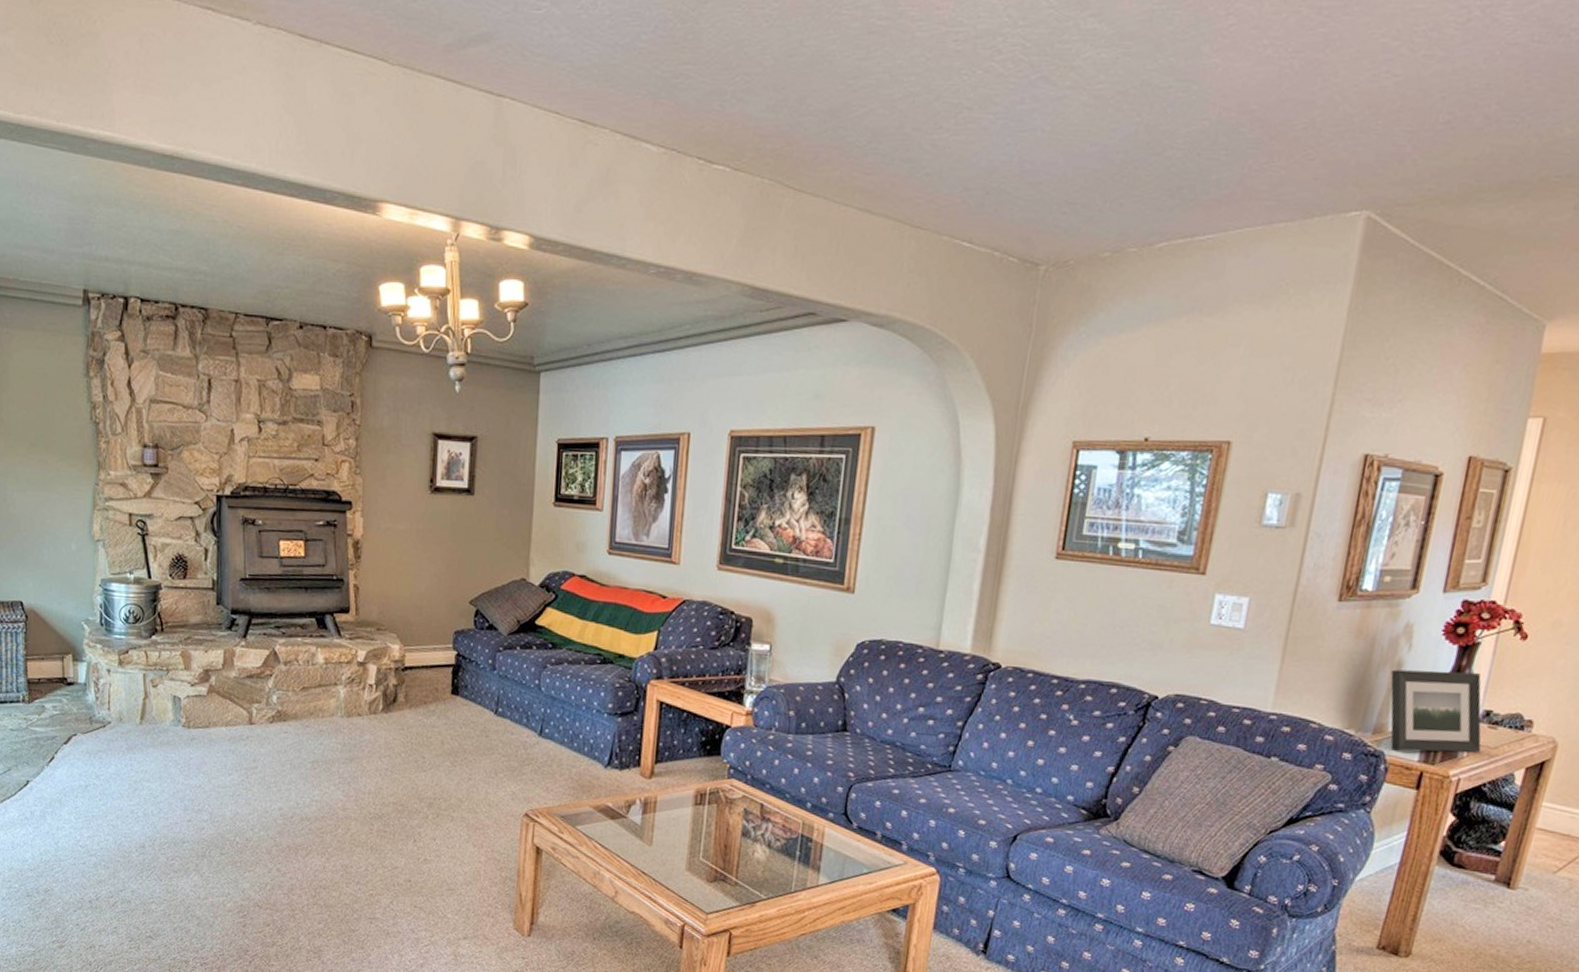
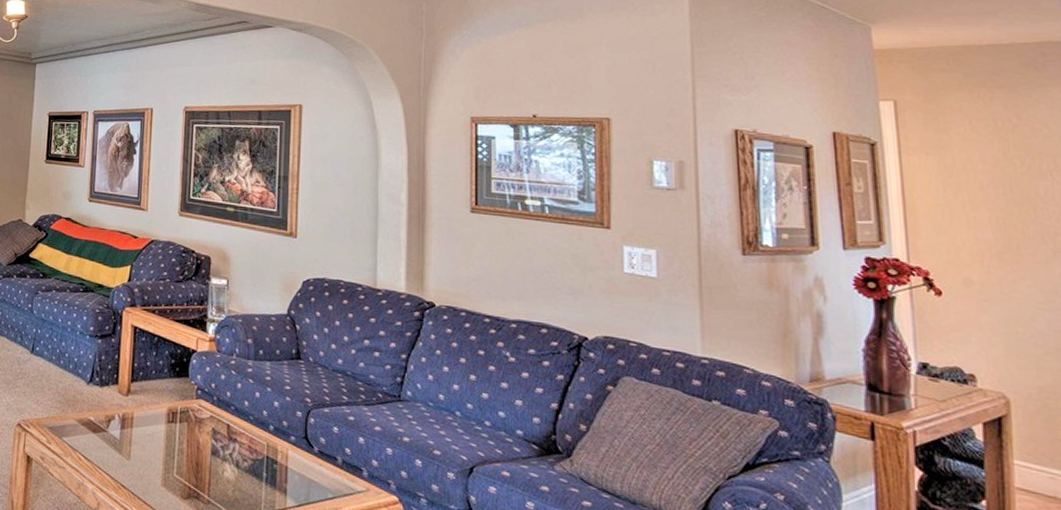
picture frame: present [1390,669,1482,753] -> none [813,319,929,405]

